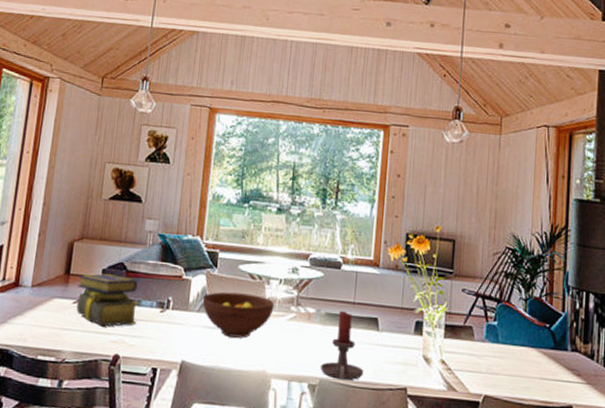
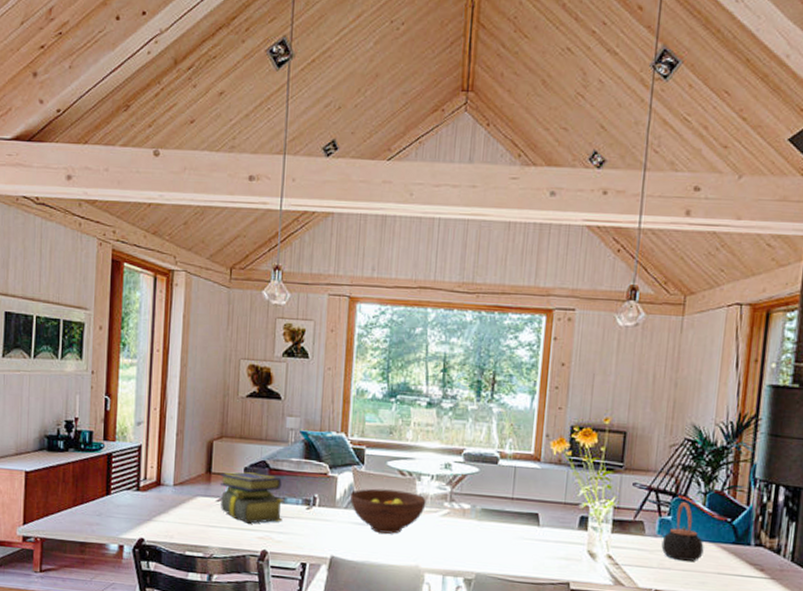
candle holder: present [320,310,364,380] -> none [476,506,523,575]
teapot: none [489,308,527,367] -> present [661,502,704,562]

